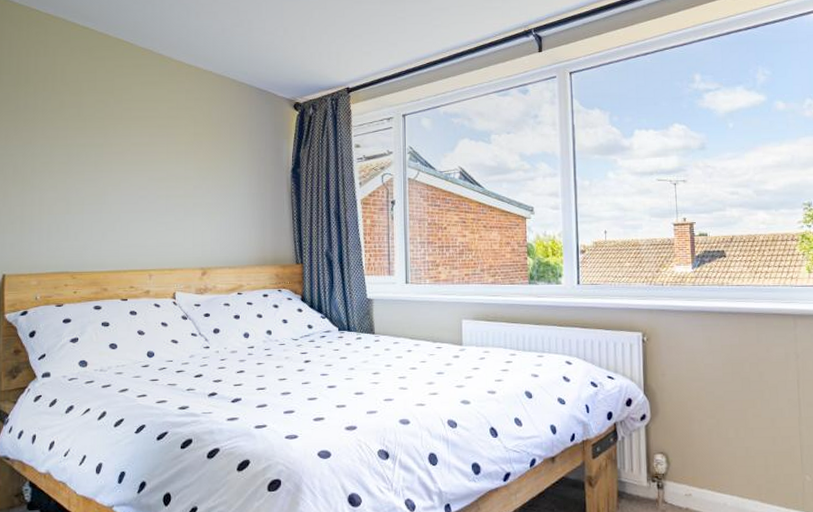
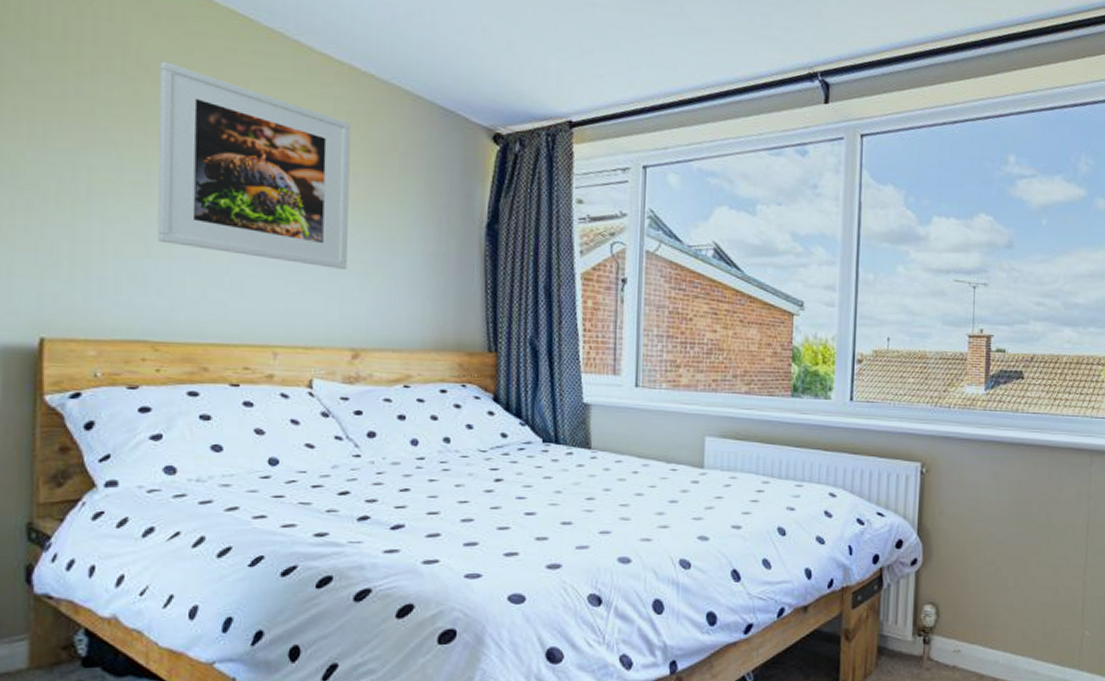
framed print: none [74,79,198,211] -> present [157,61,351,269]

